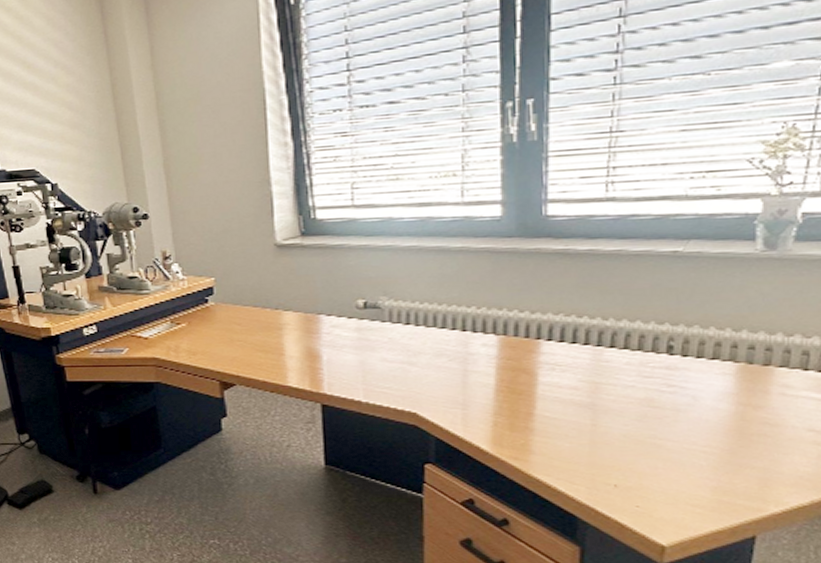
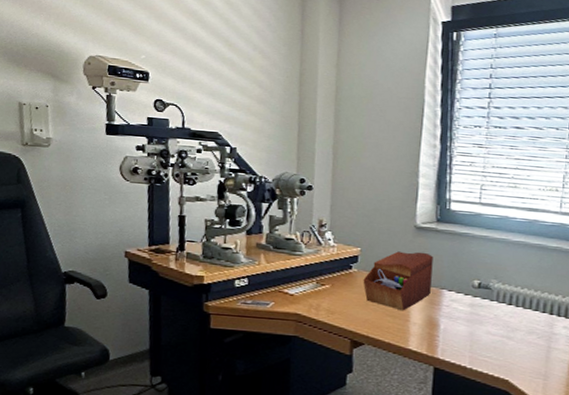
sewing box: none [223,274,305,344] -> present [363,251,433,311]

